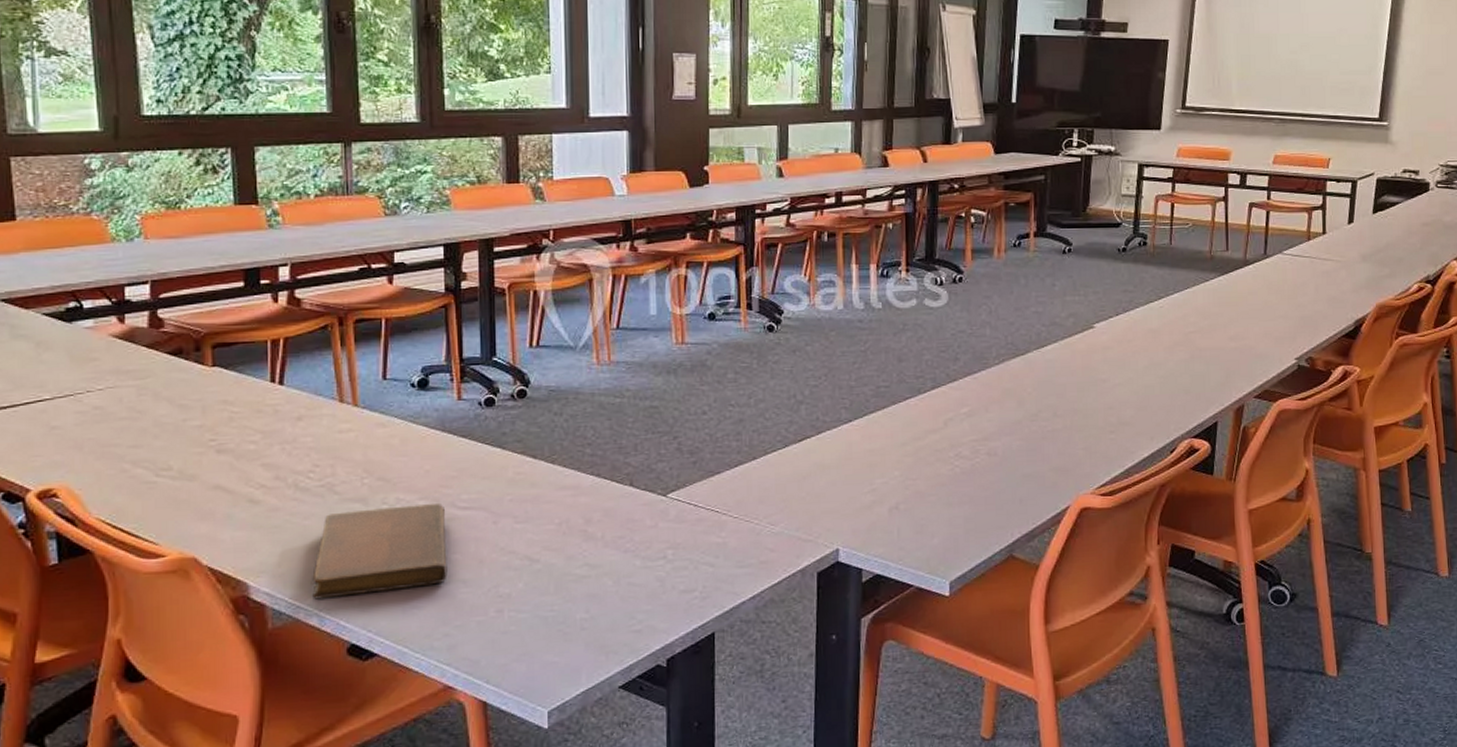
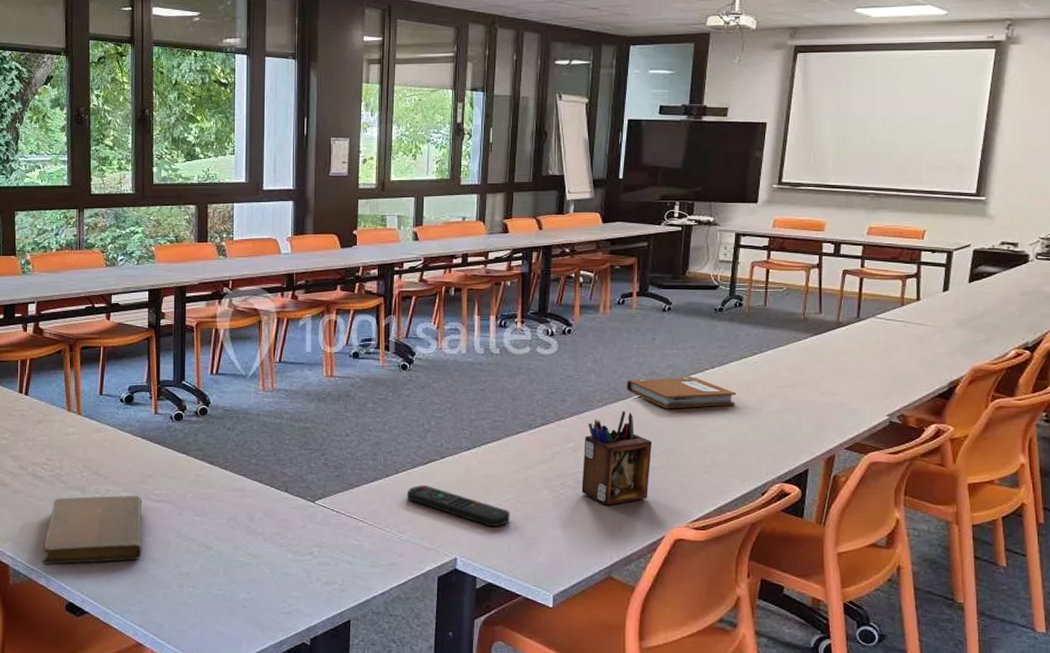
remote control: none [778,467,899,510] -> present [406,485,510,528]
desk organizer: none [978,368,1054,476] -> present [581,411,652,506]
notebook: none [1025,326,1143,363] -> present [627,377,737,409]

